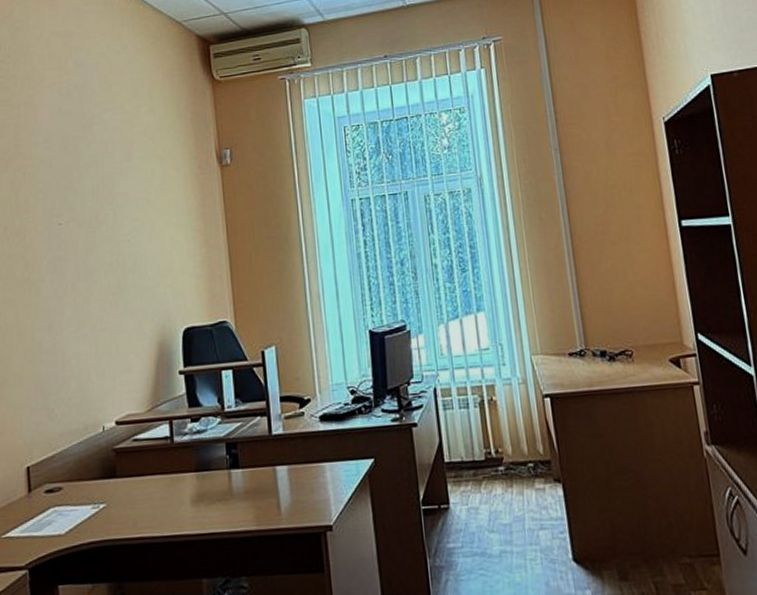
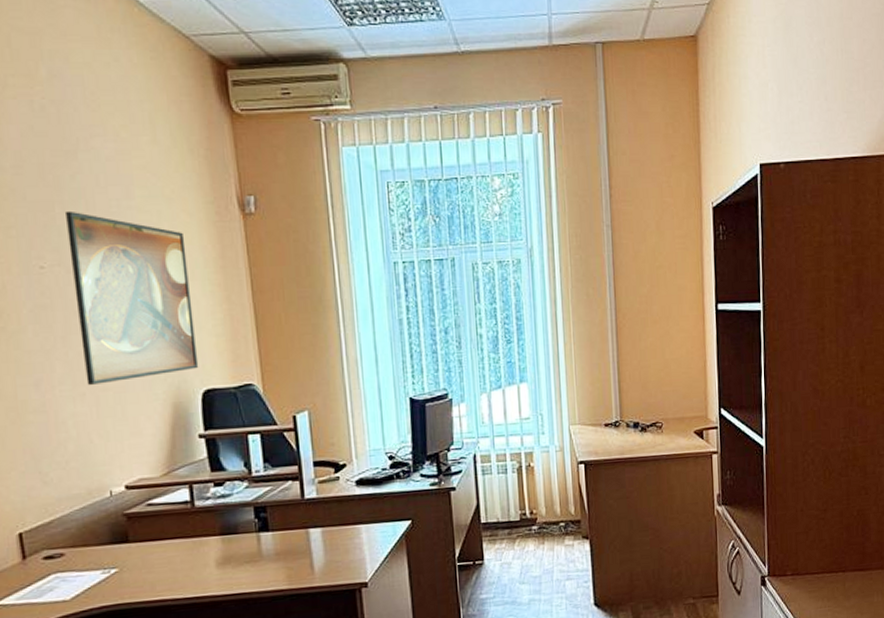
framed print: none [81,174,181,326] -> present [66,210,199,385]

